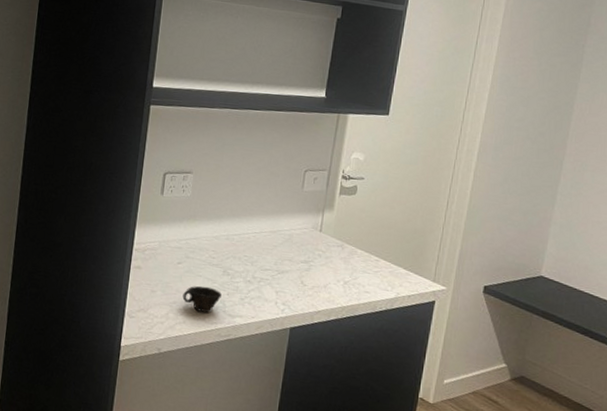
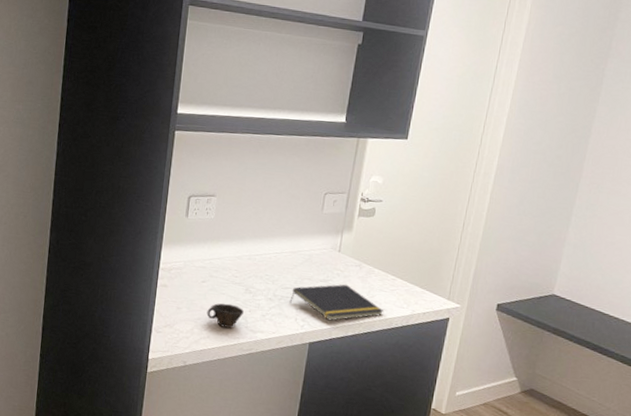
notepad: none [269,265,368,305] -> present [289,284,385,321]

